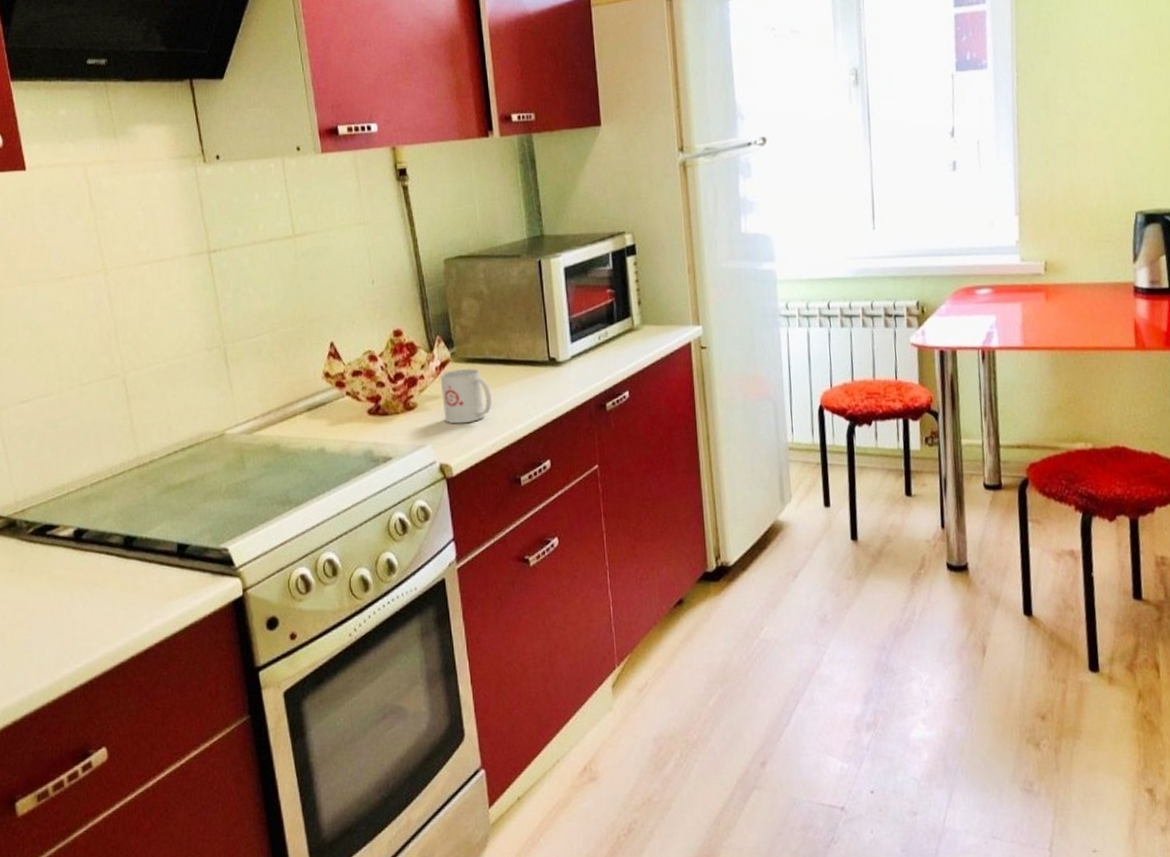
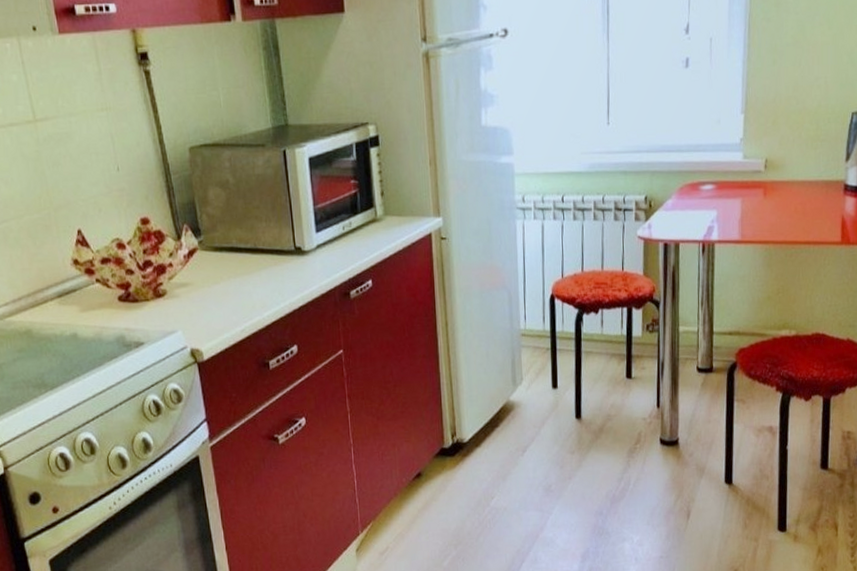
mug: present [440,369,492,424] -> none [188,257,240,311]

